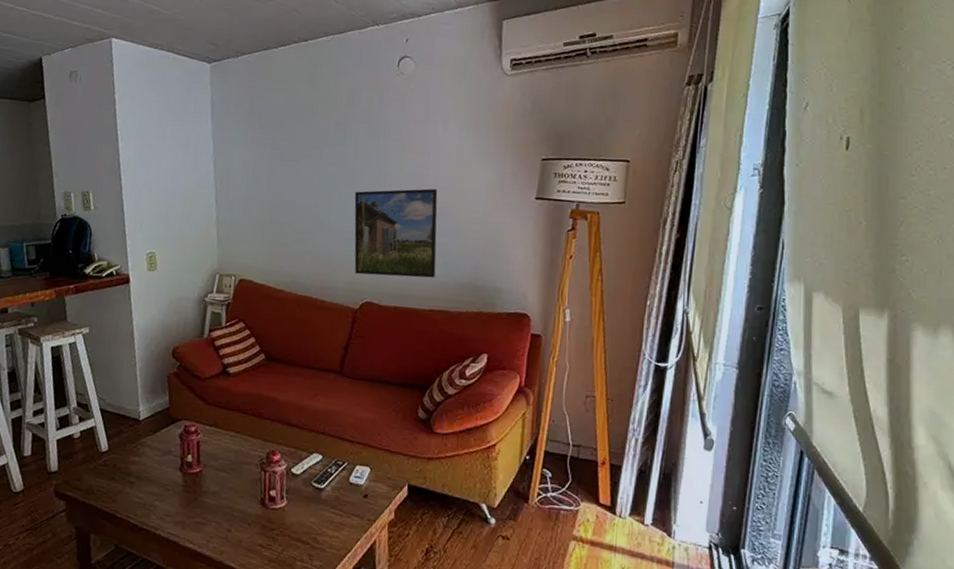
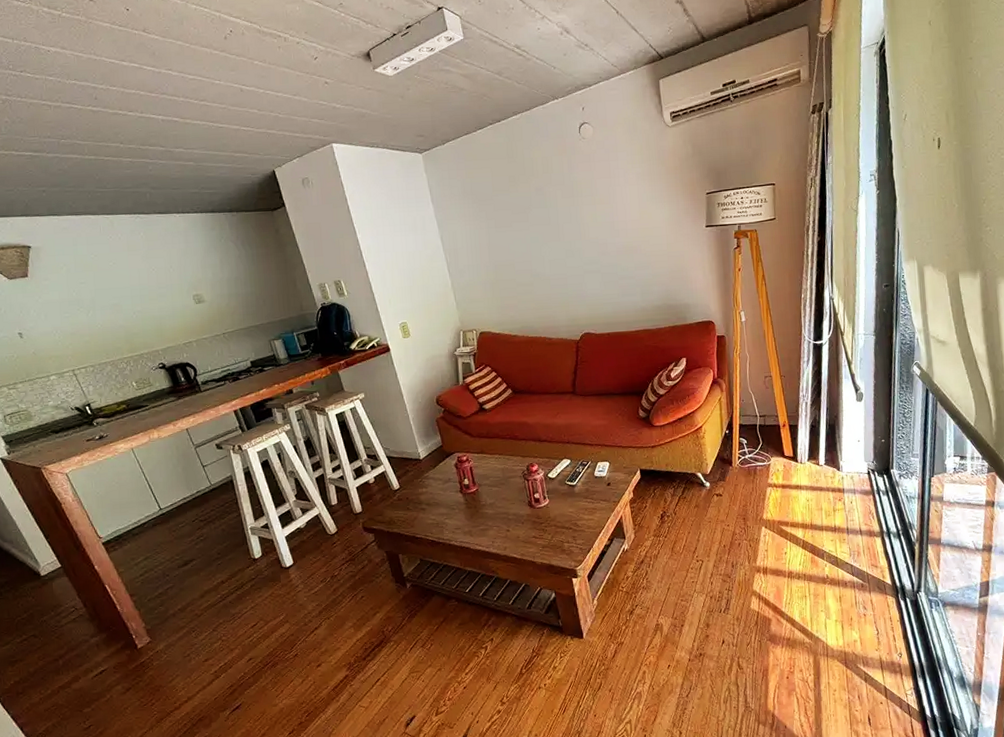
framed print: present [354,188,438,278] -> none [562,231,636,312]

